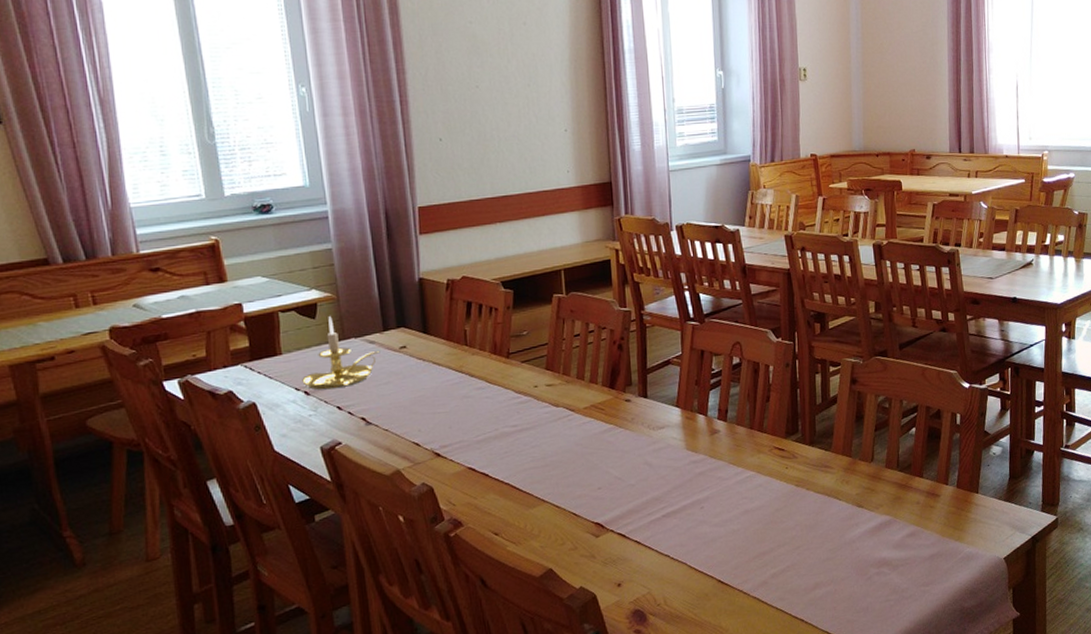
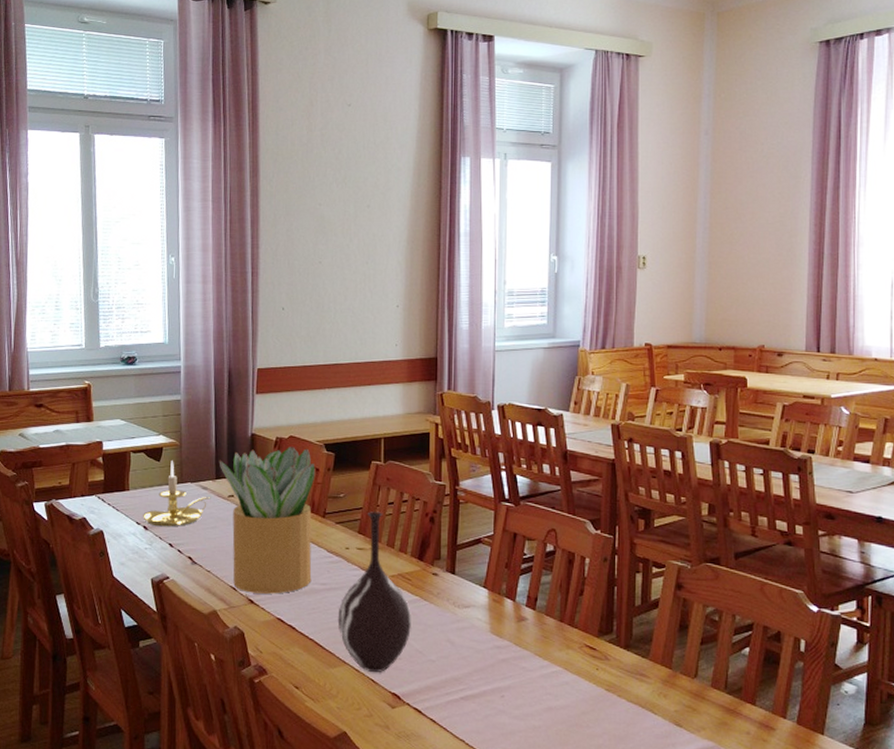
potted plant: none [384,286,501,446] -> present [219,445,316,594]
vase: none [532,344,609,507] -> present [337,510,412,673]

